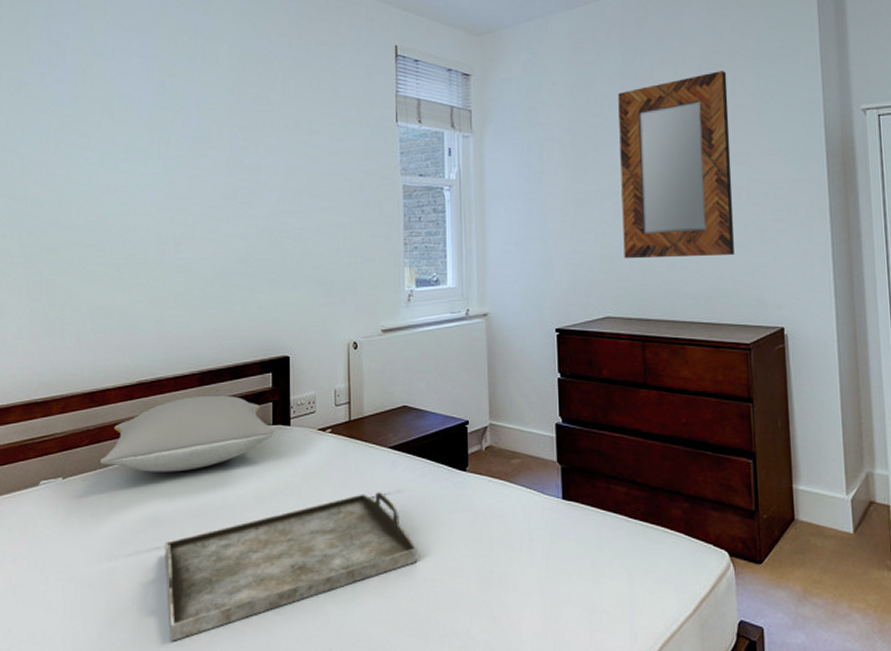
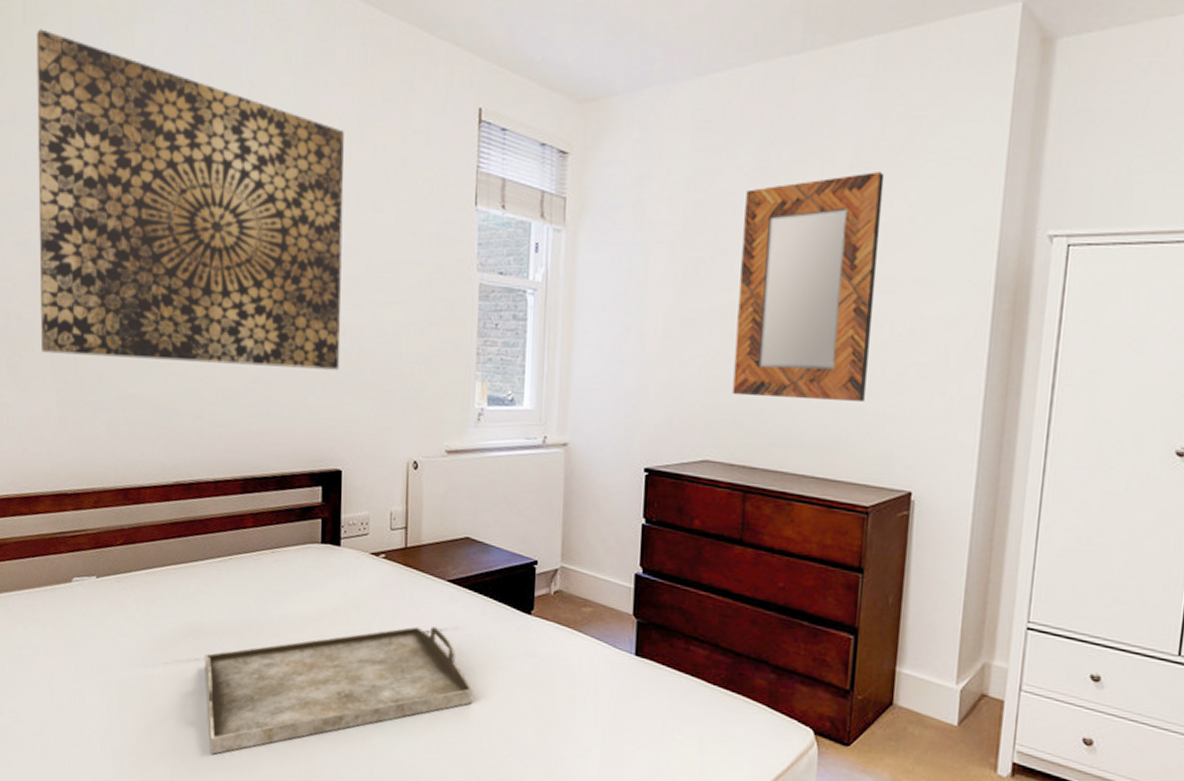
wall art: none [16,10,285,277] -> present [36,29,344,370]
pillow: present [101,395,275,472] -> none [136,504,324,583]

